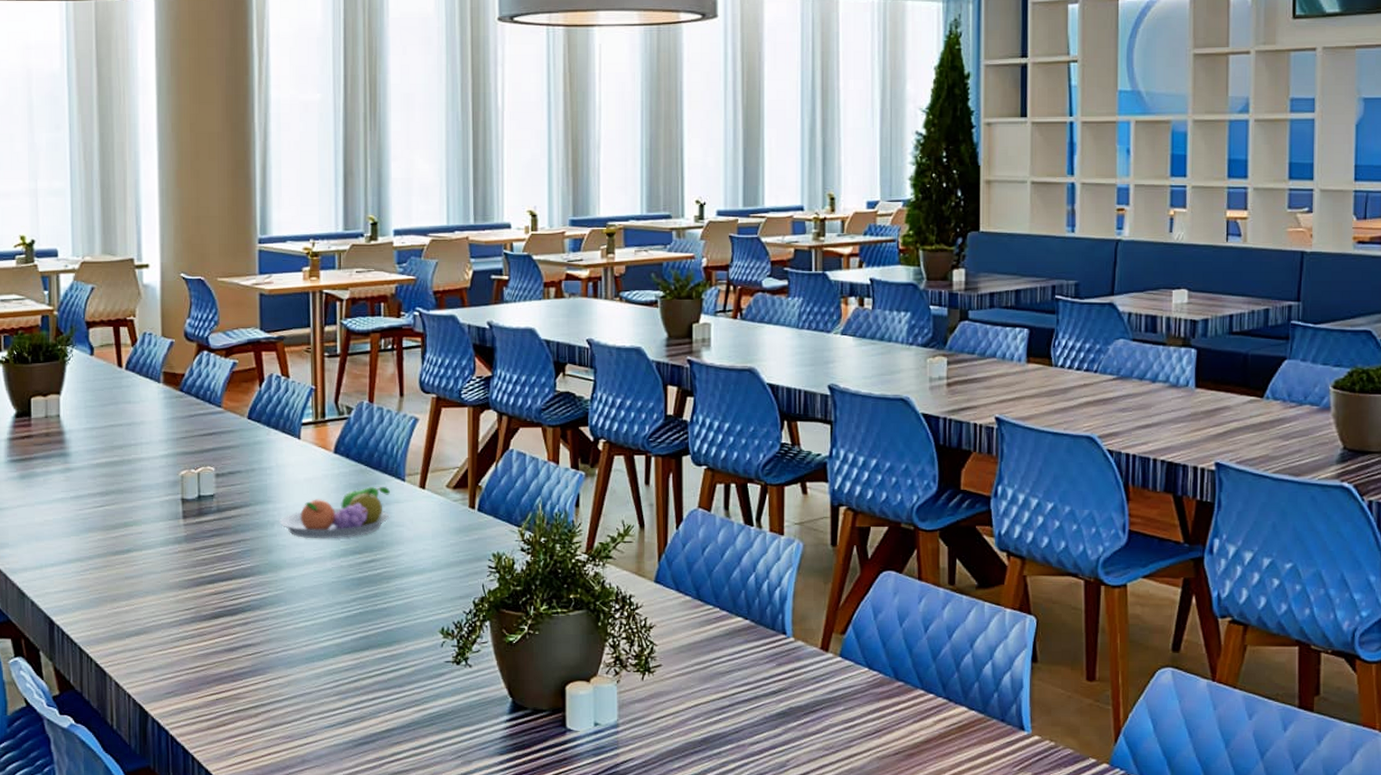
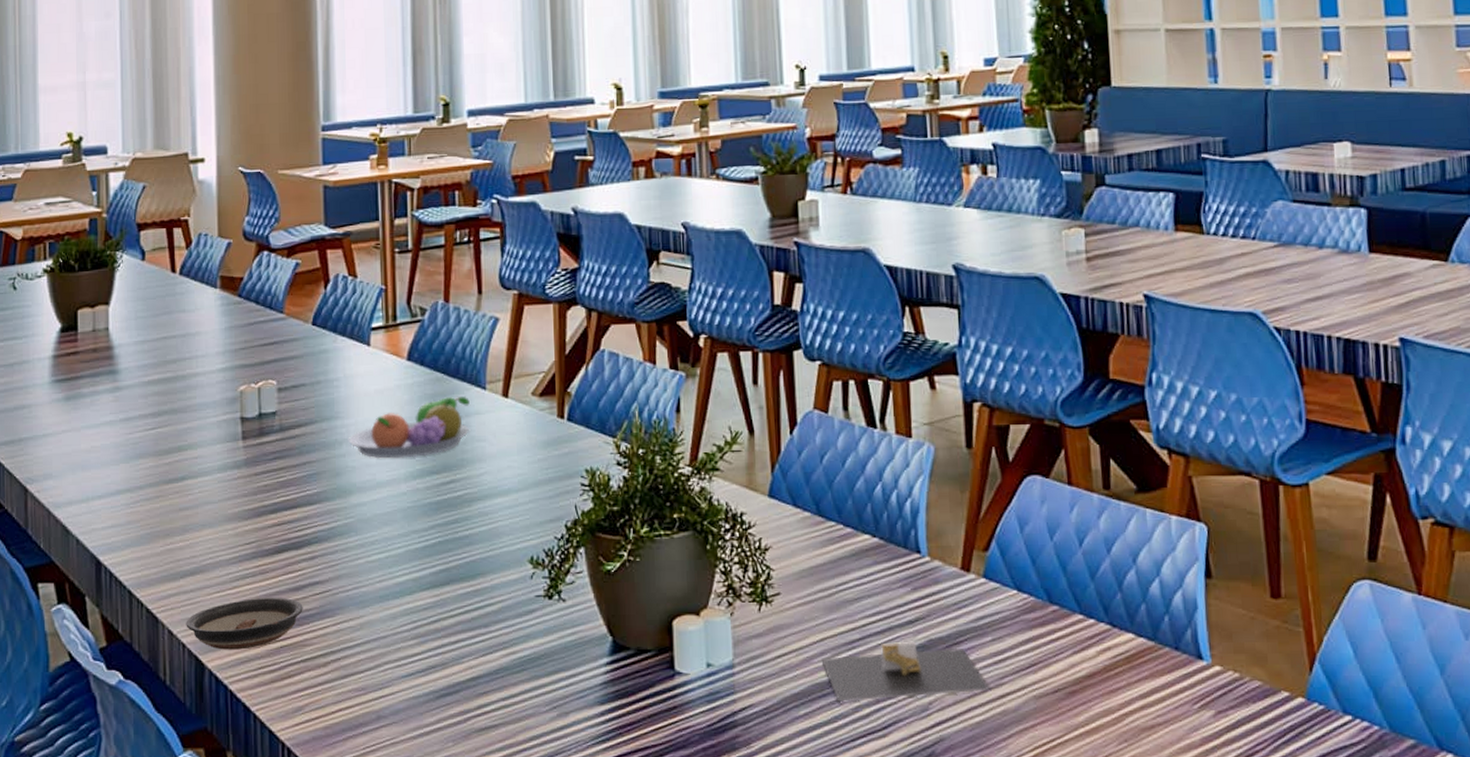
saucer: none [131,656,237,701] -> present [186,597,303,650]
napkin holder: none [695,708,840,758] -> present [821,641,990,702]

